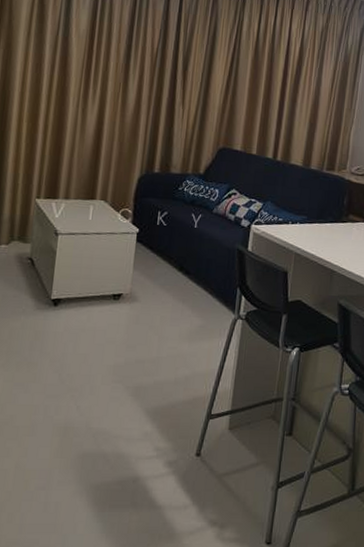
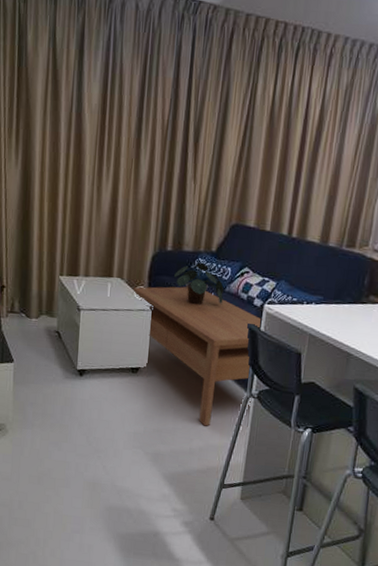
coffee table: none [116,208,250,353] -> present [132,286,263,426]
potted plant: none [161,185,212,227] -> present [174,263,224,306]

